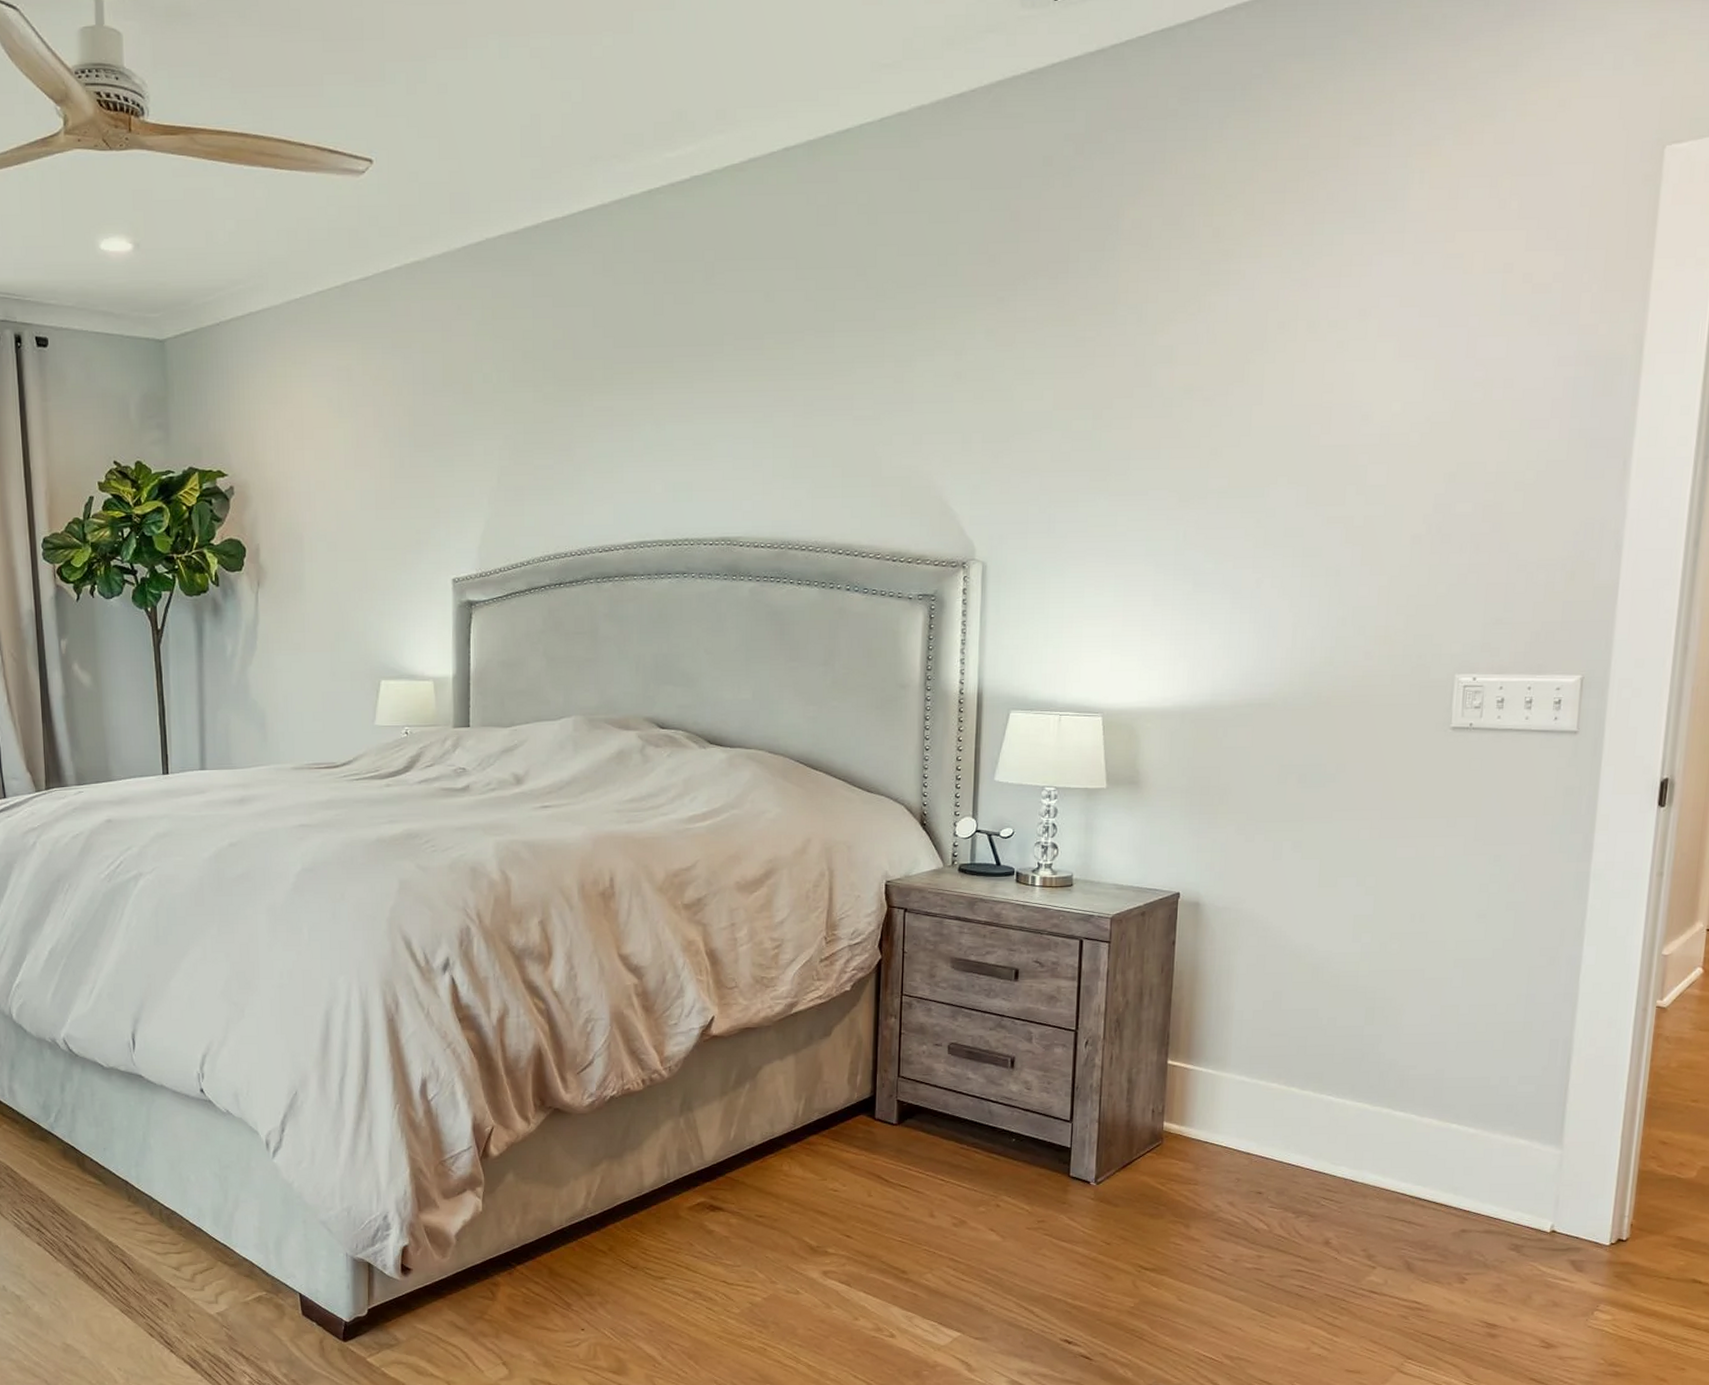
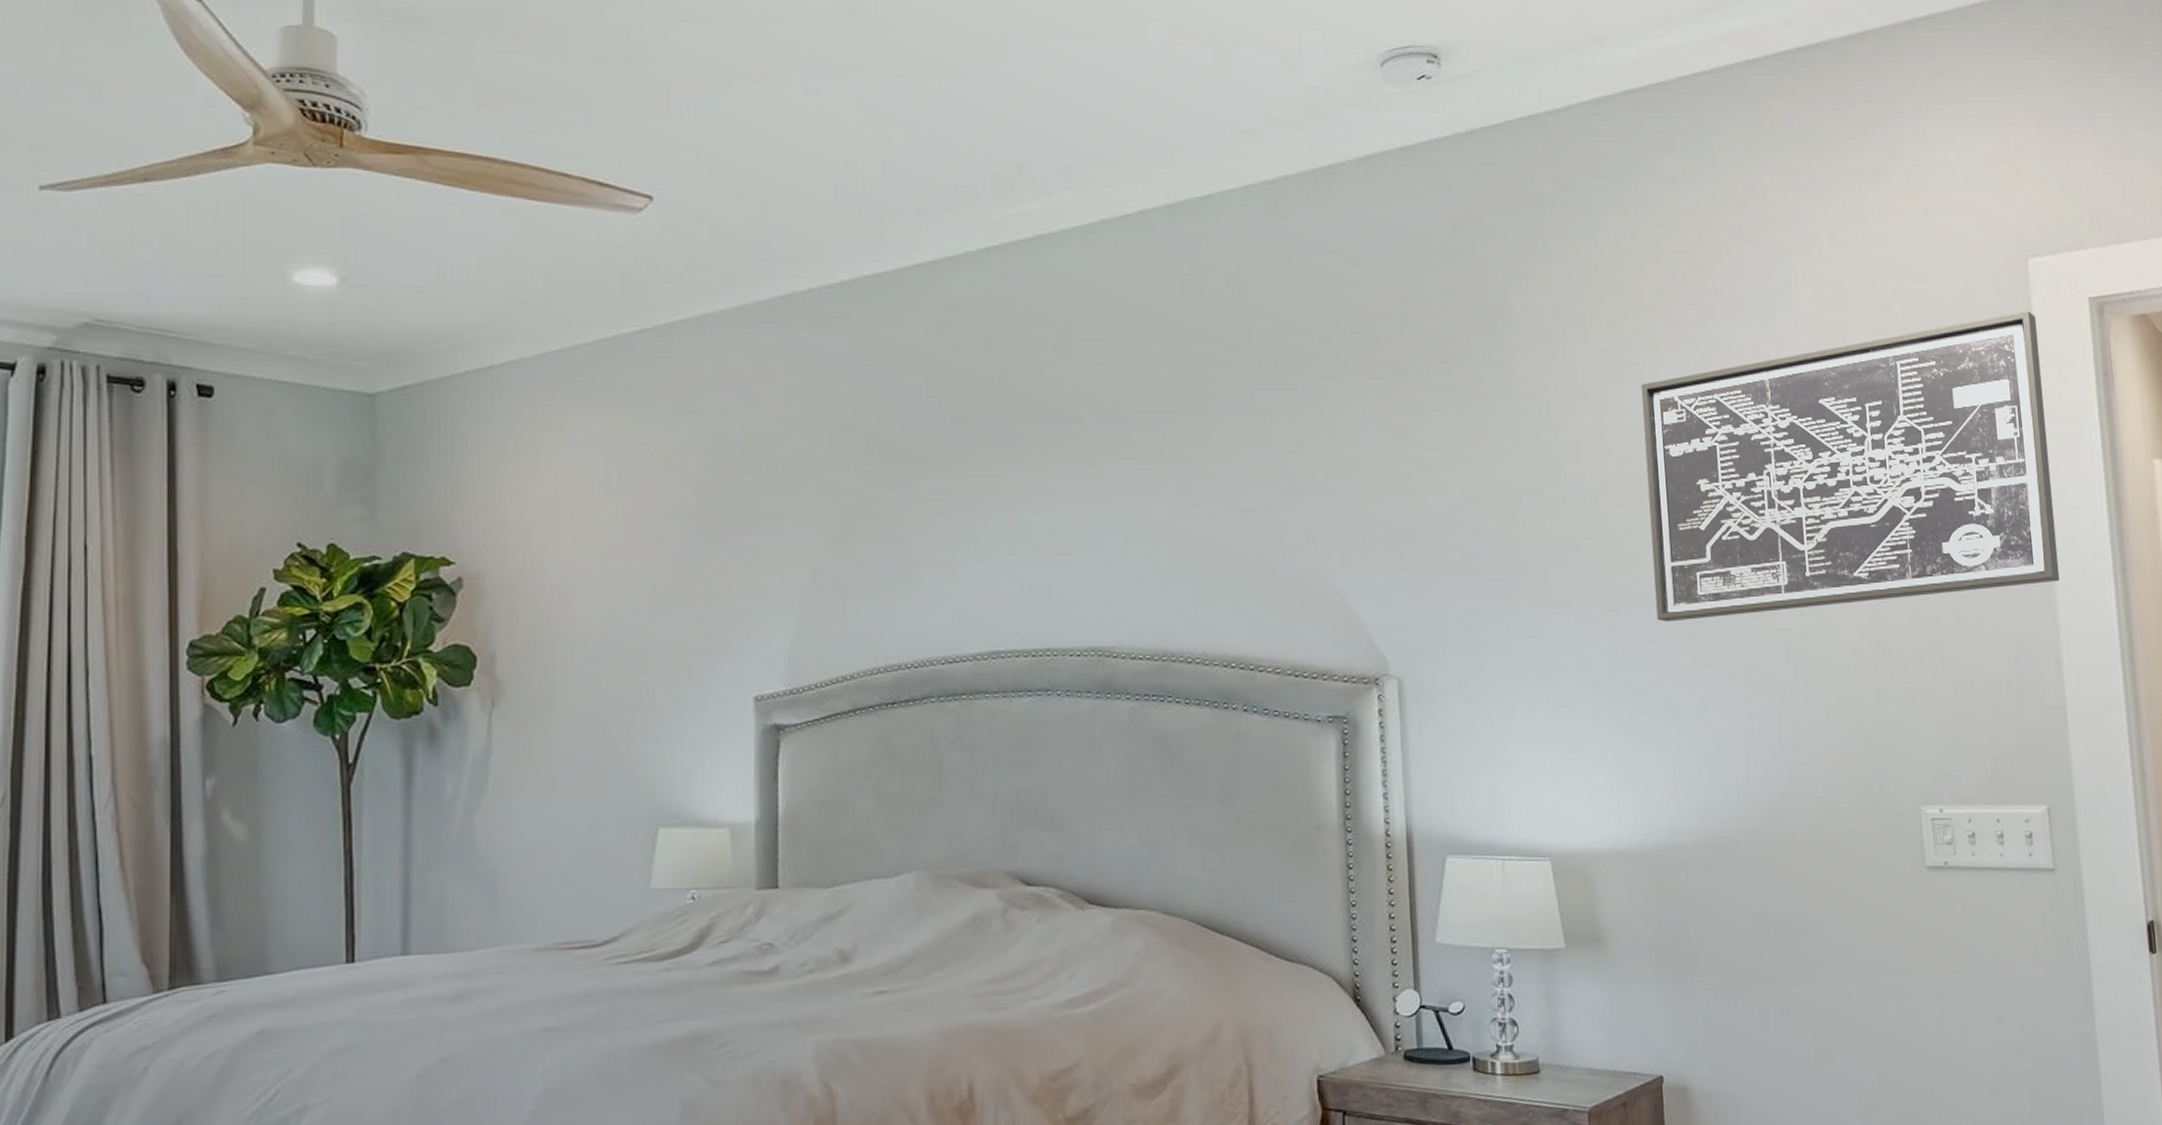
wall art: none [1226,200,1662,511] -> present [1641,310,2060,622]

